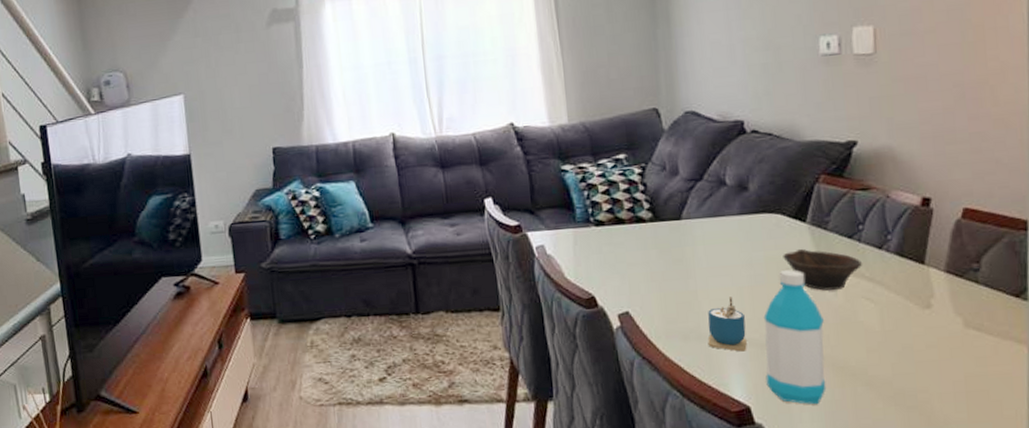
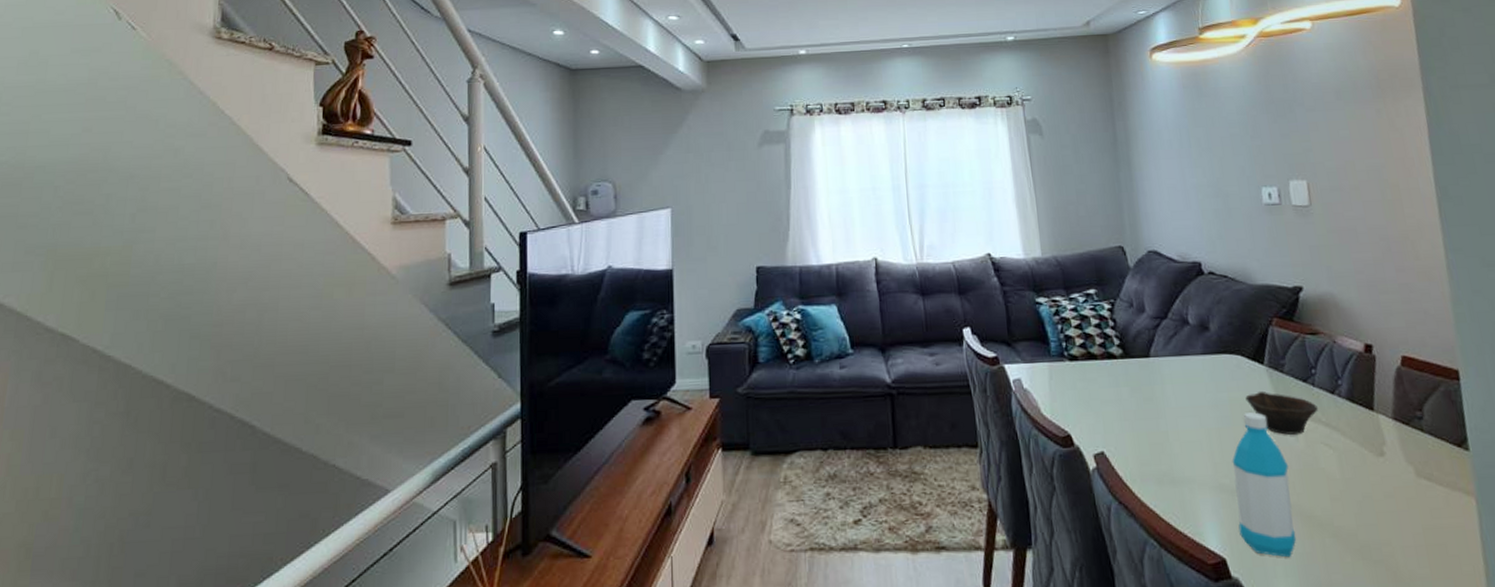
cup: present [708,296,747,352] -> none [1179,438,1219,498]

